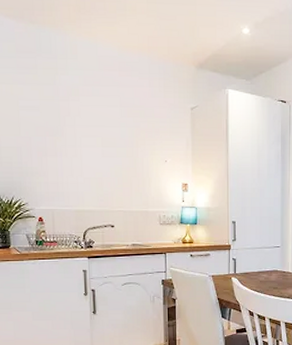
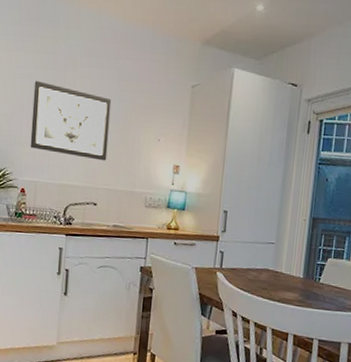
wall art: none [39,112,119,185] -> present [30,81,112,161]

